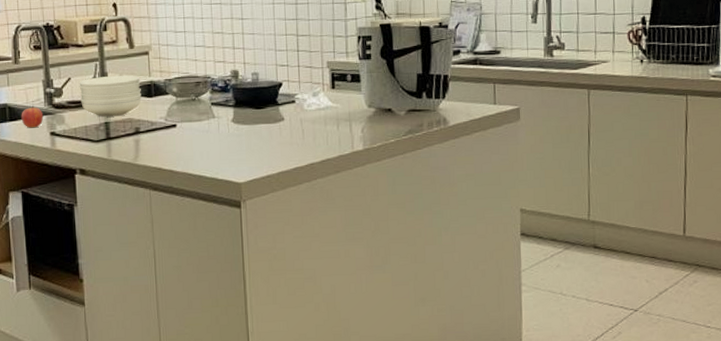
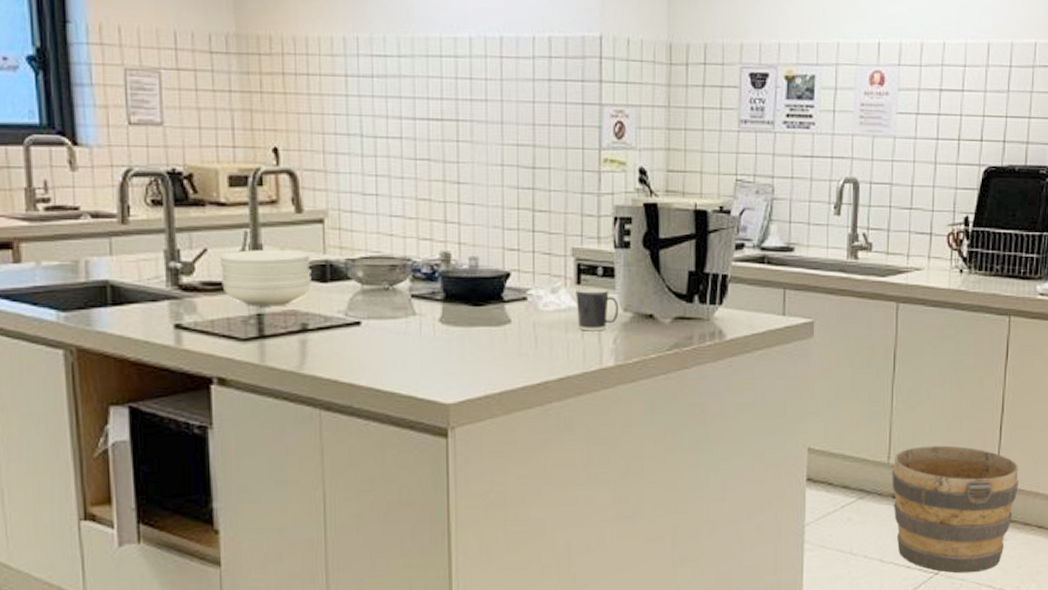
fruit: present [21,105,44,128] -> none [130,285,165,317]
mug: none [331,91,365,124] -> present [576,288,619,331]
bucket: none [592,204,704,310] -> present [892,445,1019,573]

